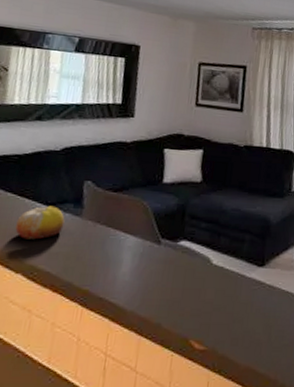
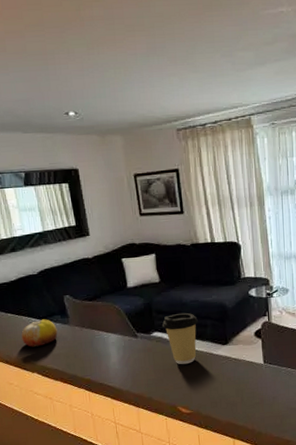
coffee cup: none [193,221,236,286] -> present [162,312,198,365]

